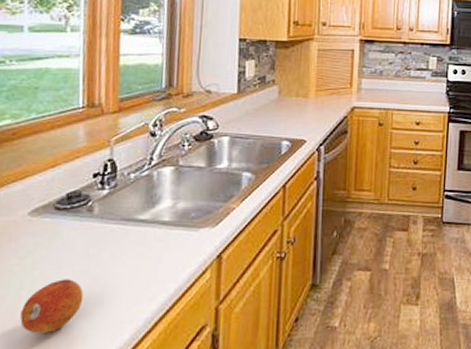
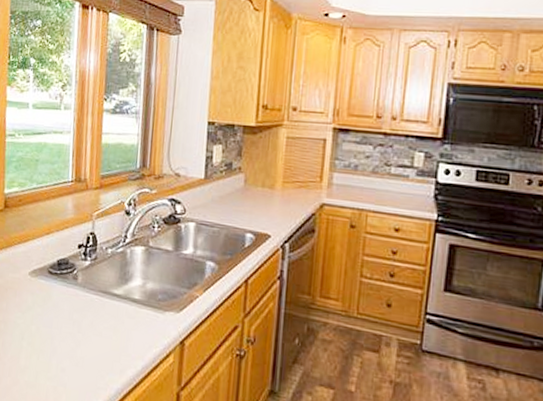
fruit: present [20,279,84,334] -> none [21,337,68,384]

